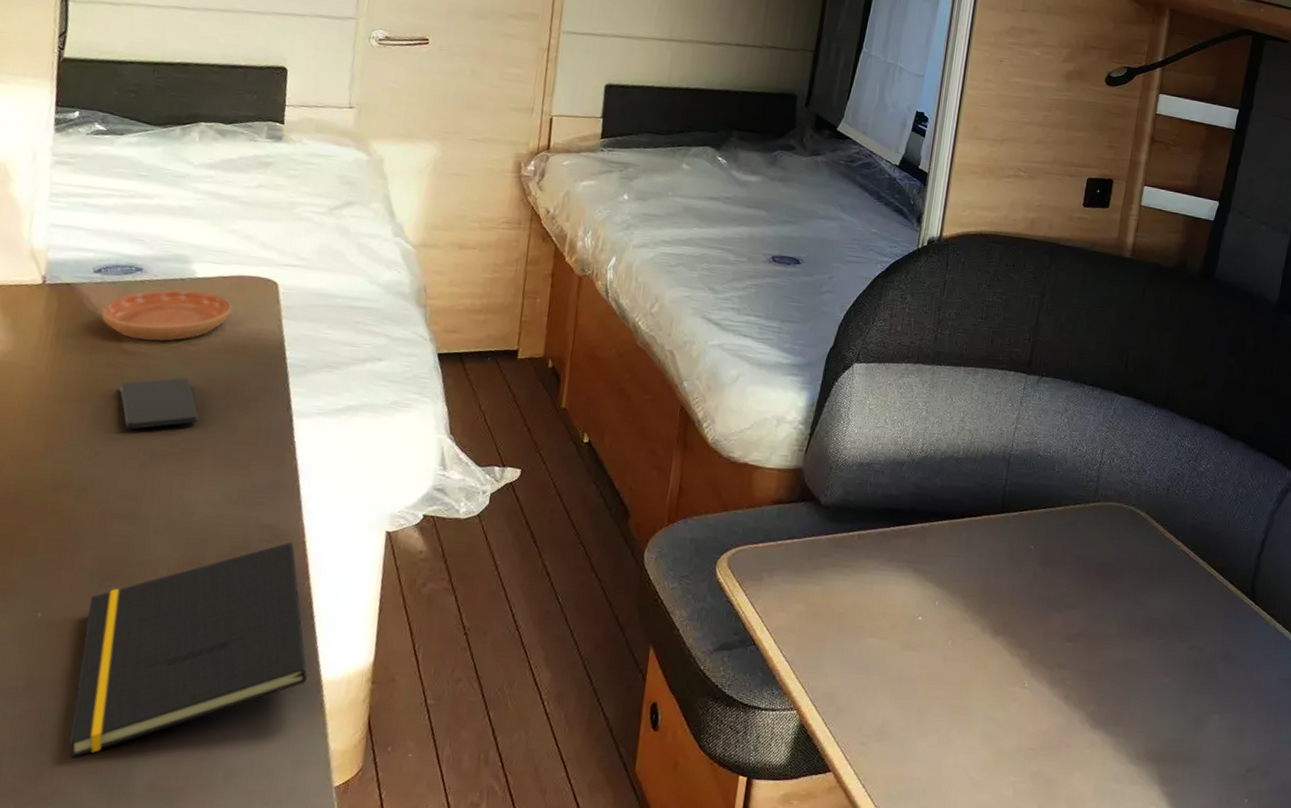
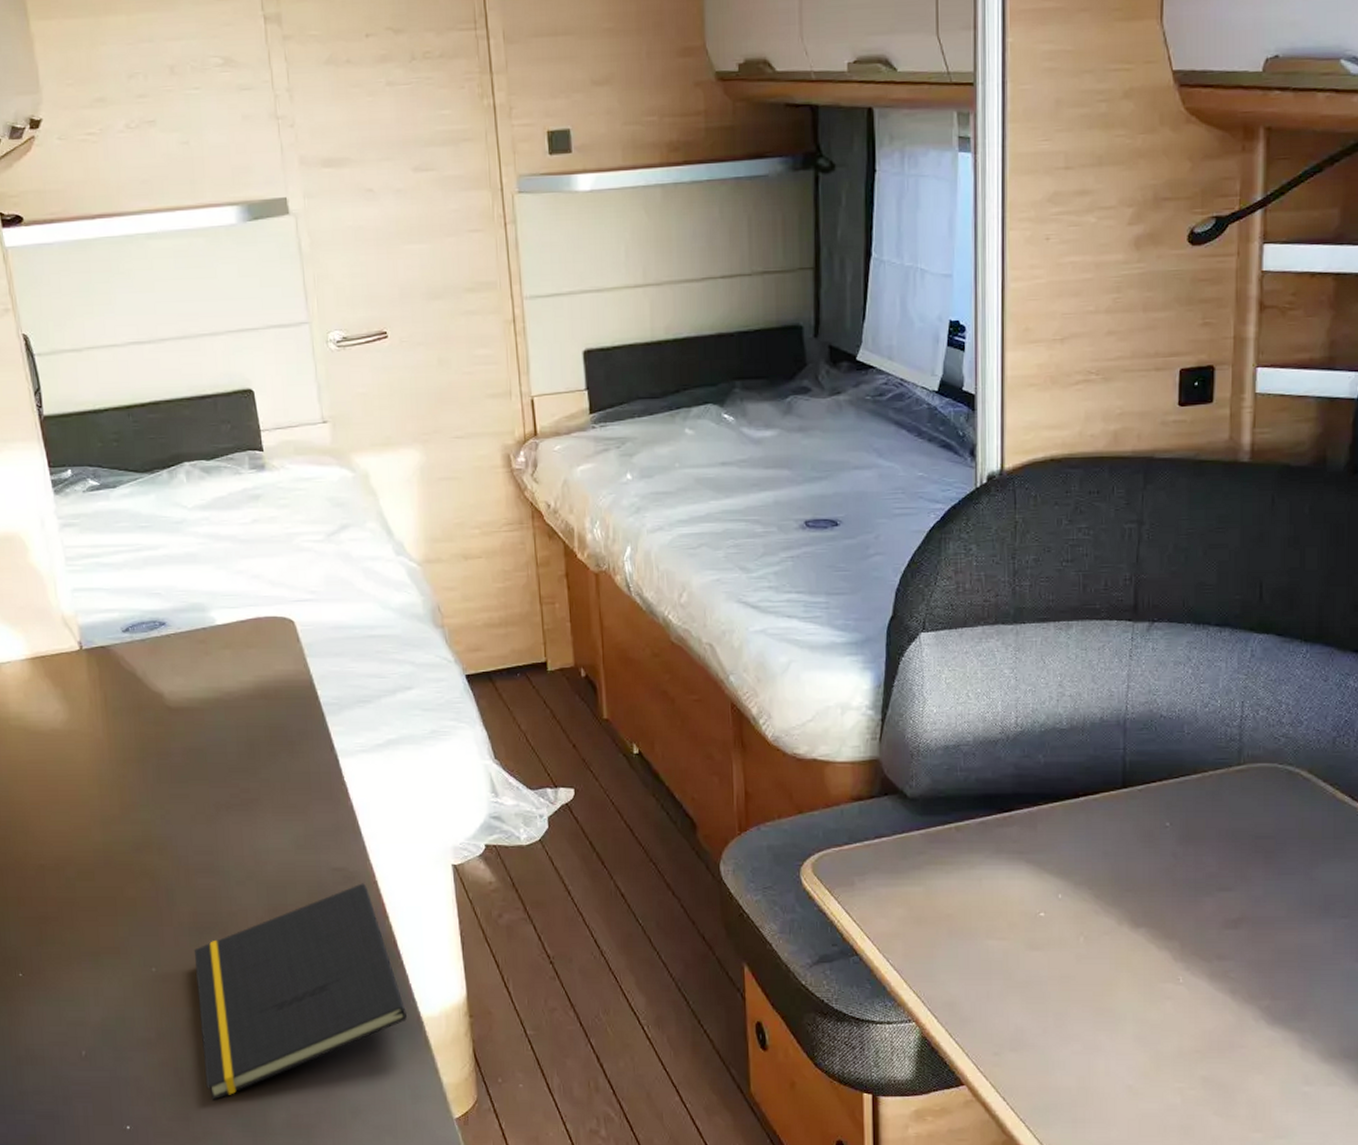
saucer: present [100,289,233,341] -> none [137,638,257,695]
smartphone: present [120,377,199,430] -> none [173,728,251,785]

